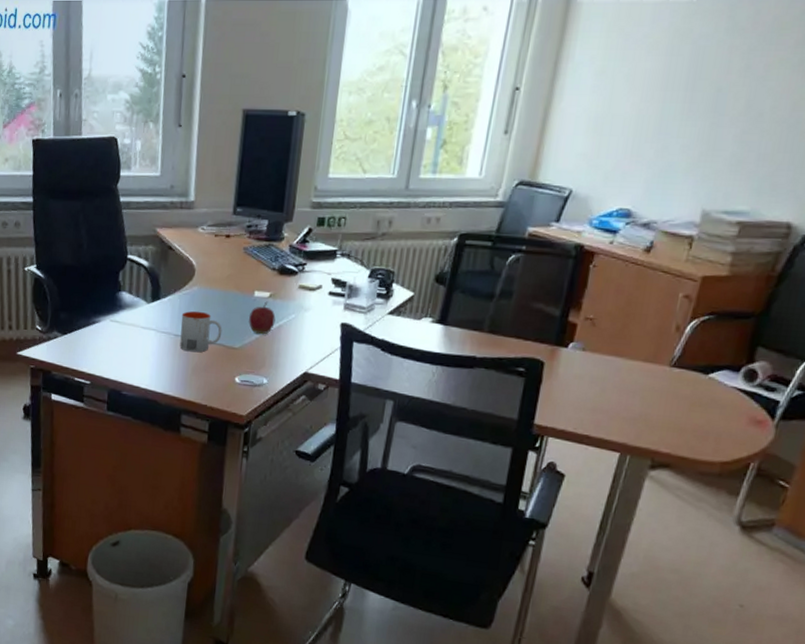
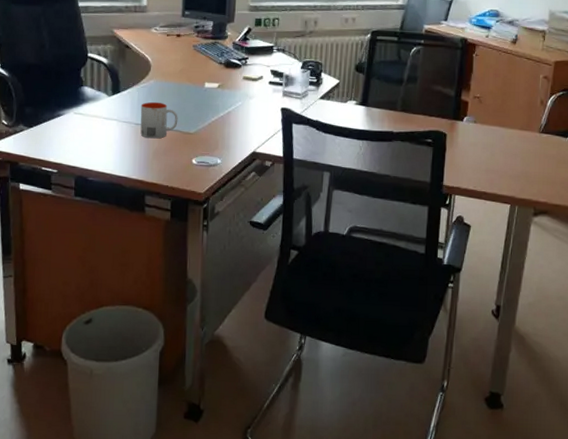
apple: present [249,301,276,335] -> none [201,91,225,121]

